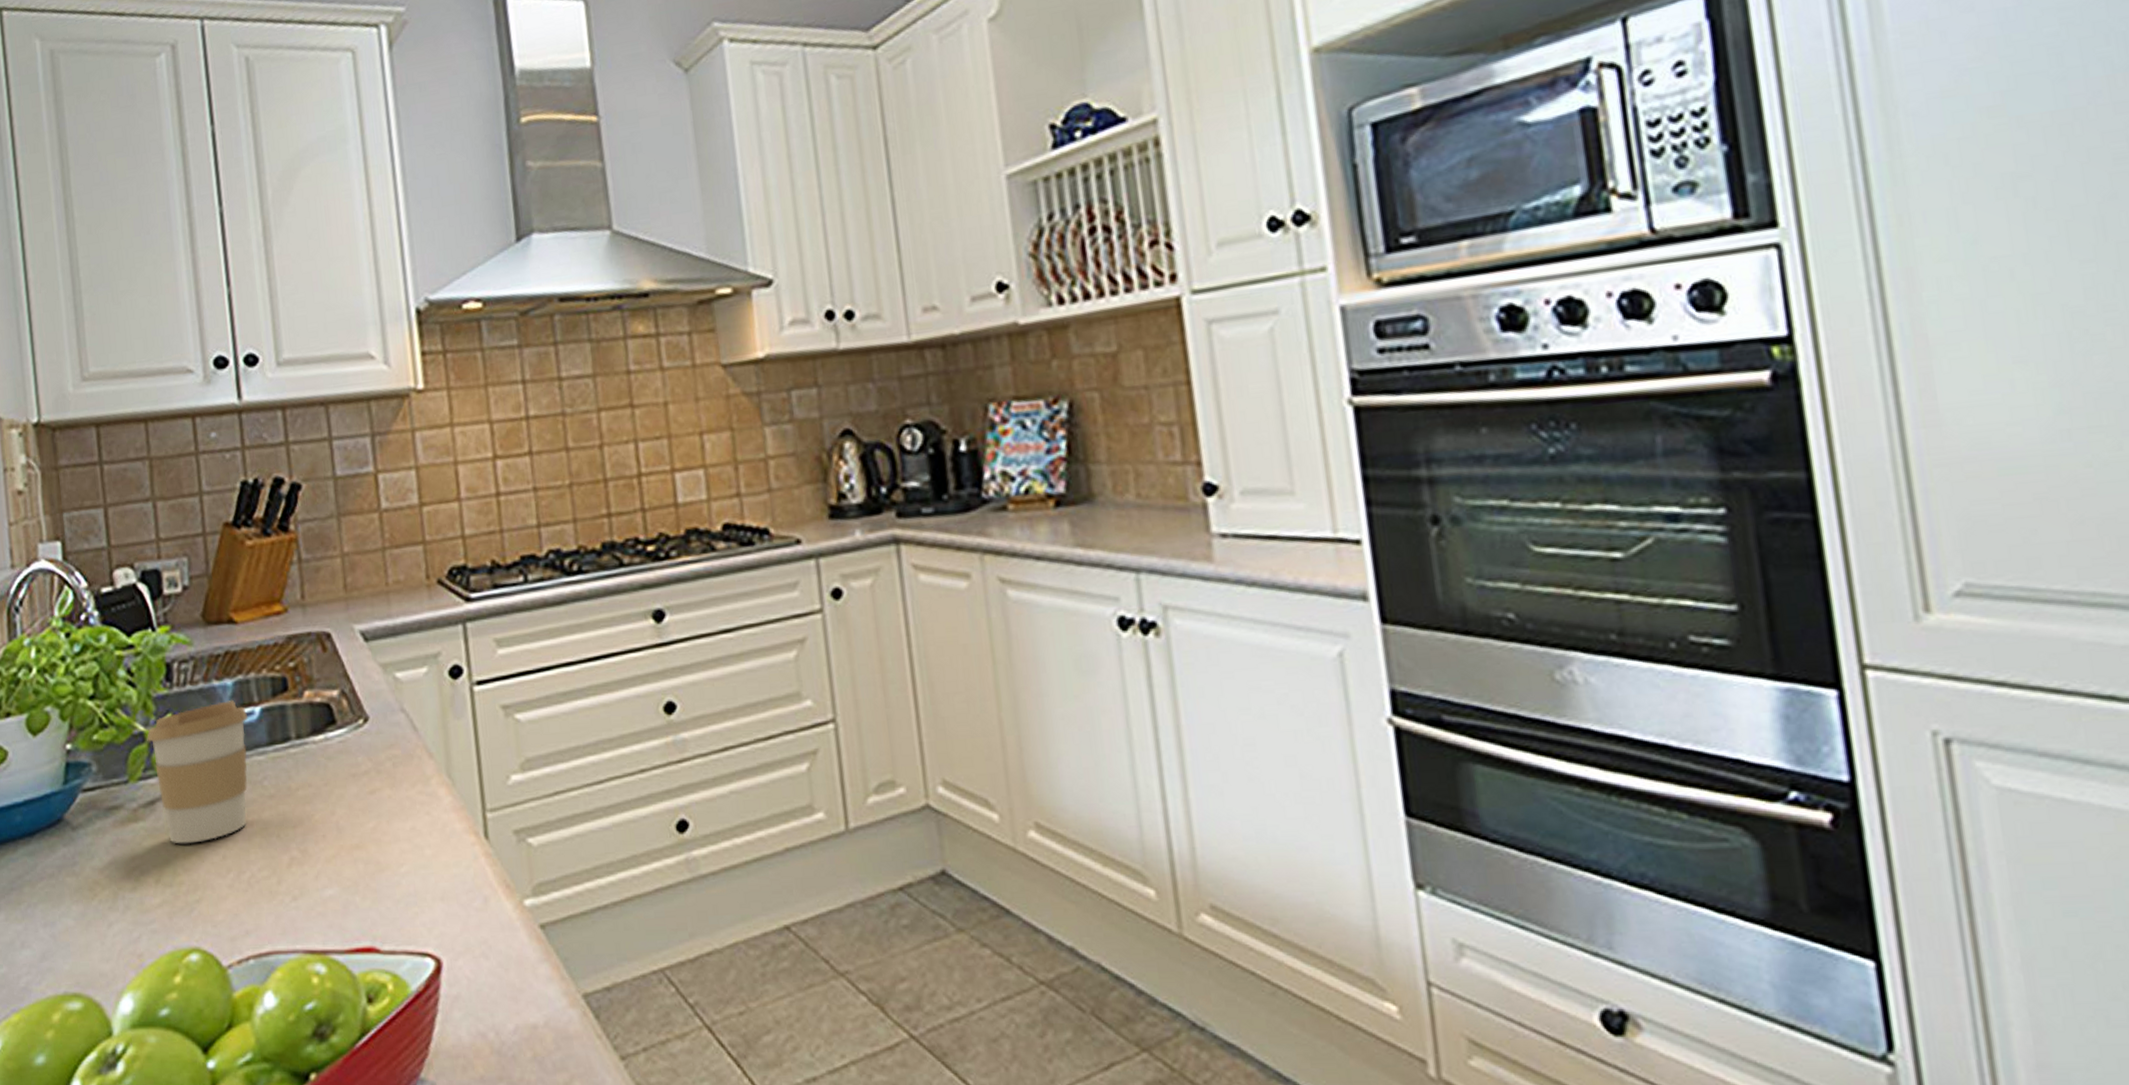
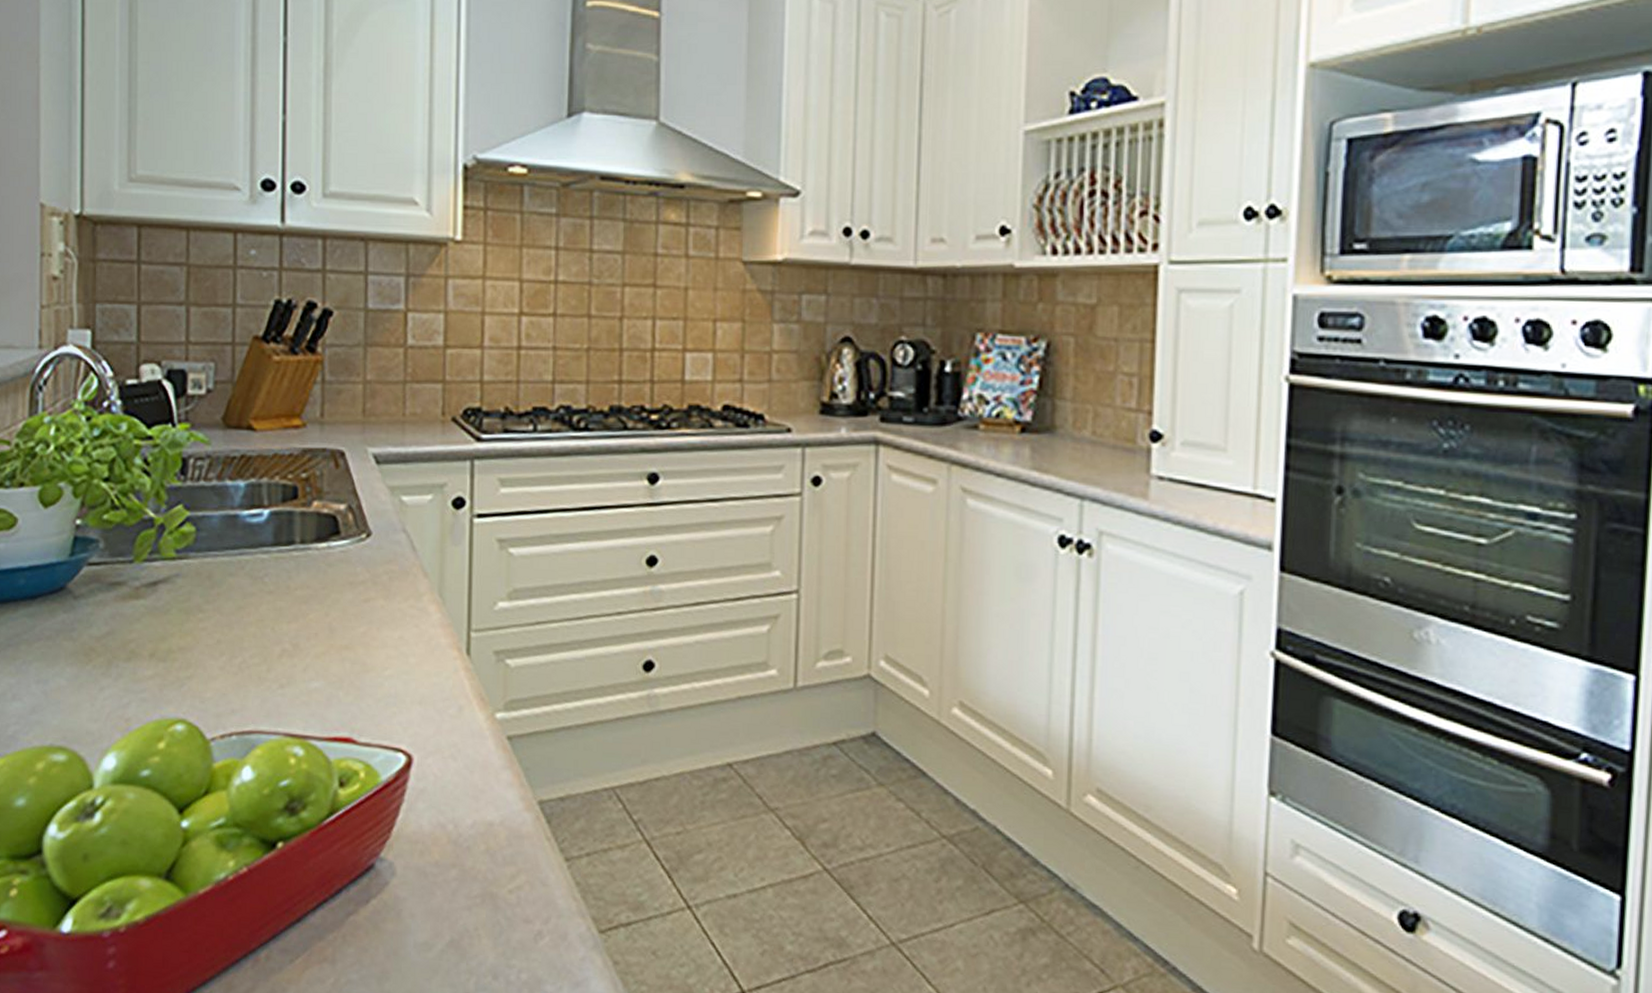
coffee cup: present [147,699,249,844] -> none [156,499,257,625]

